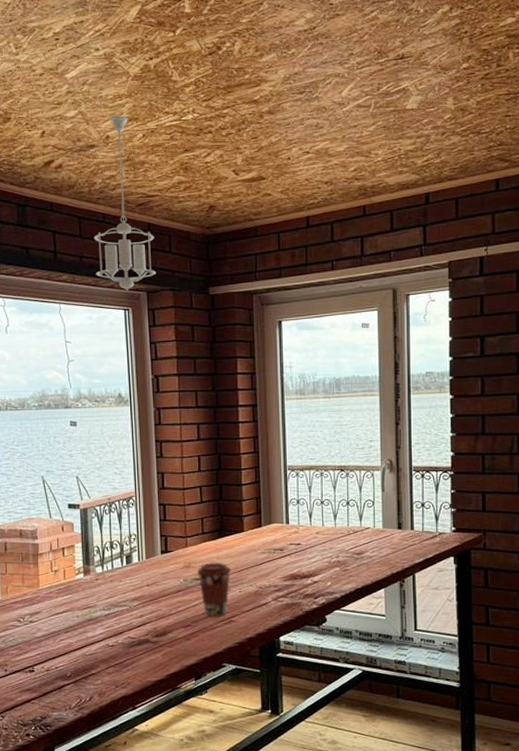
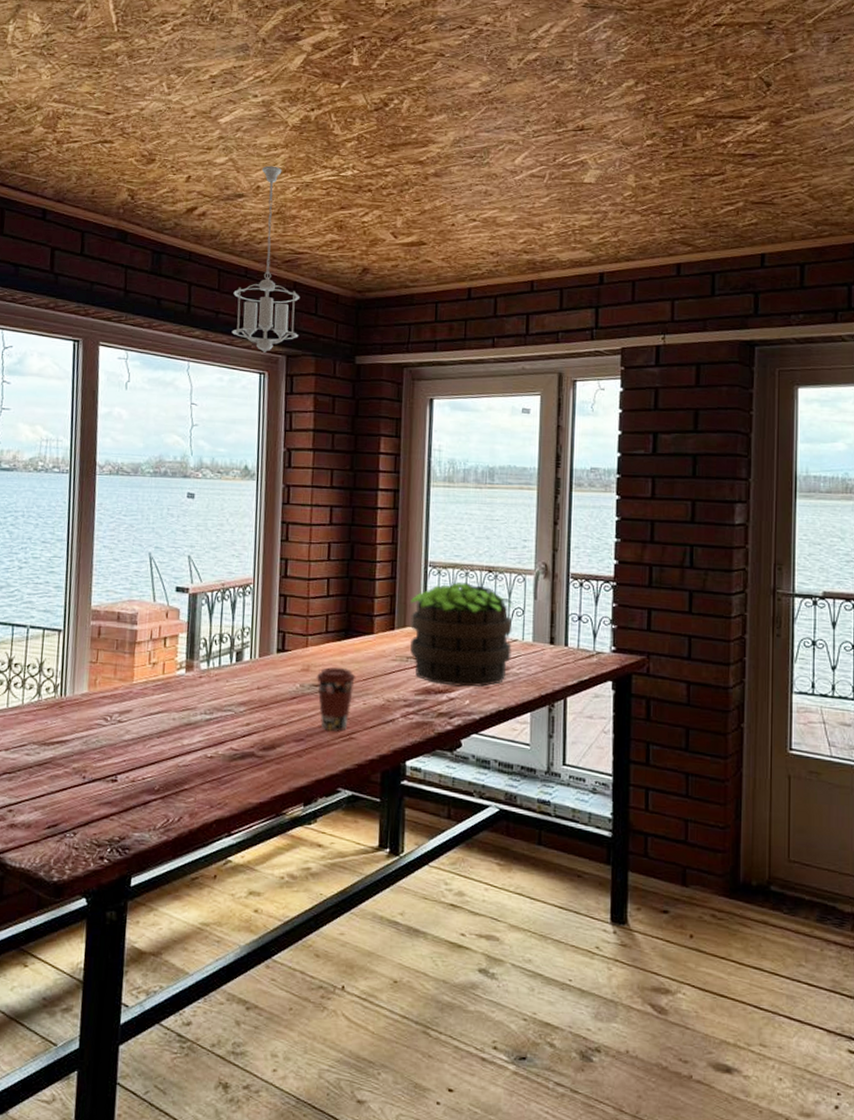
potted plant: none [274,482,365,571] -> present [409,582,514,688]

